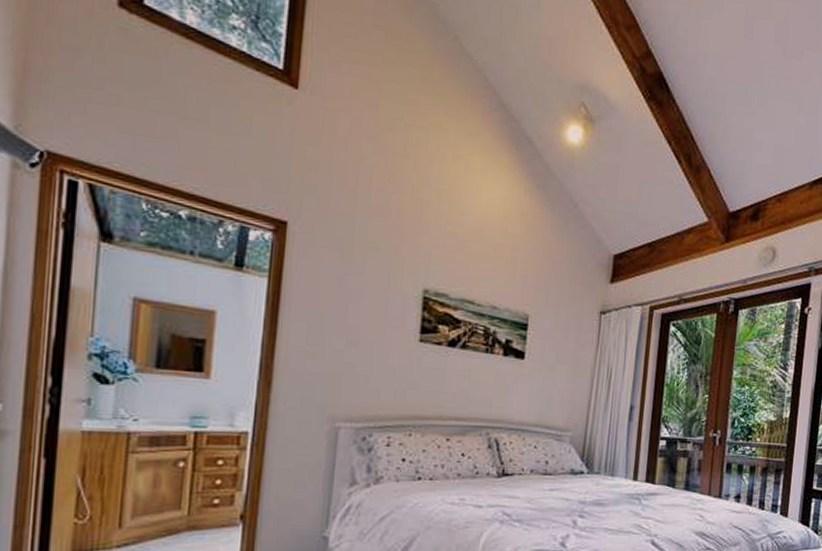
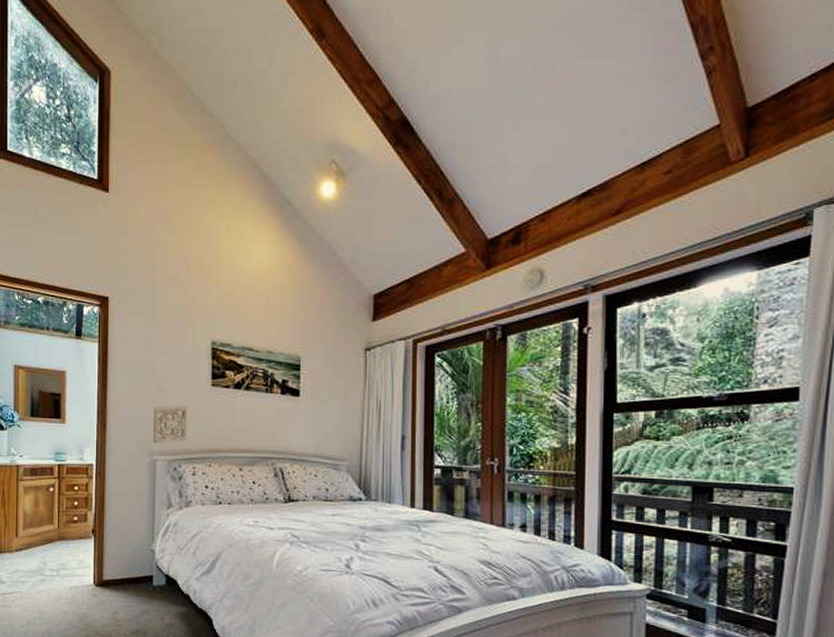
wall ornament: none [337,362,387,408] -> present [153,405,188,444]

